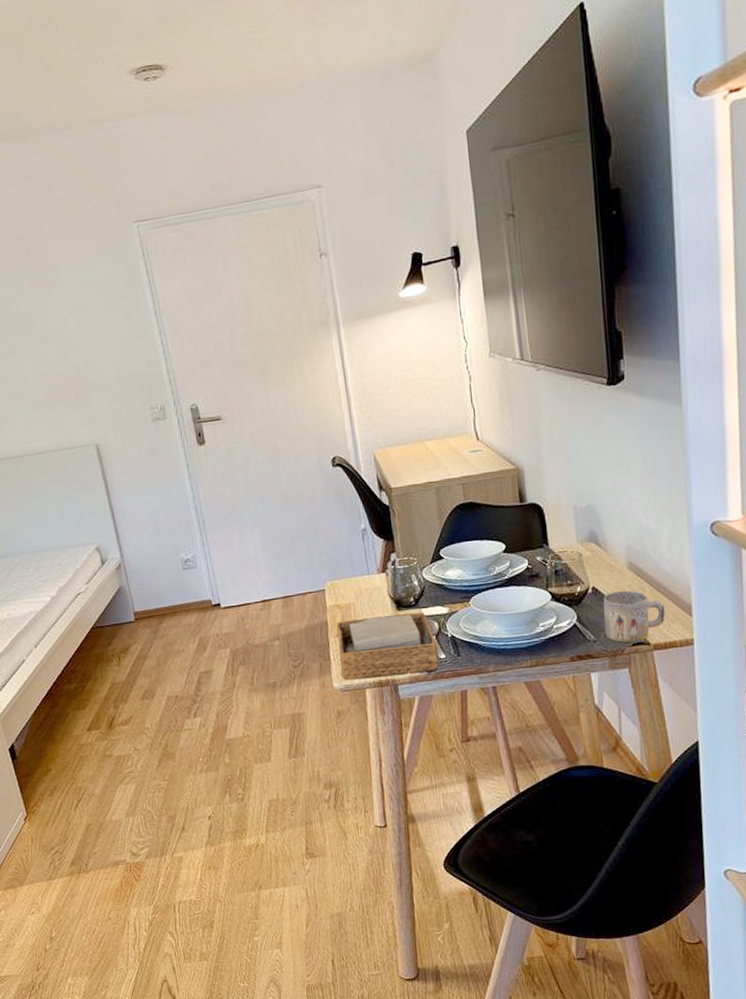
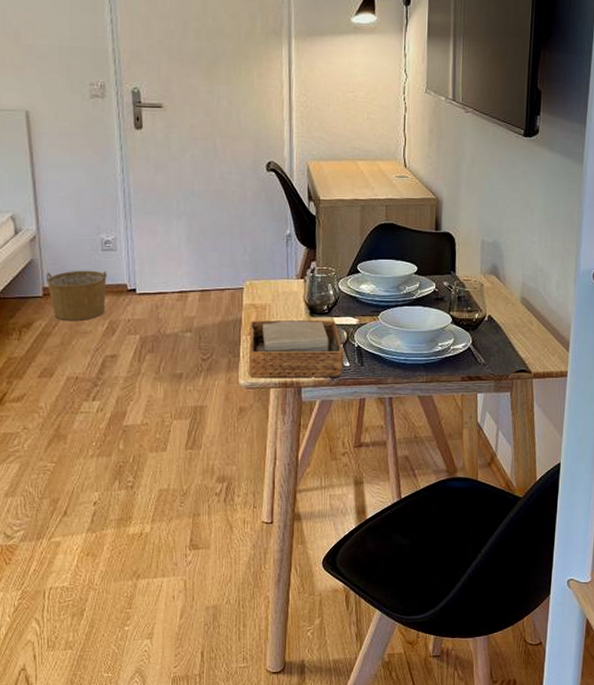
basket: none [135,590,194,643] -> present [46,270,107,321]
mug: present [602,590,666,644] -> none [494,322,547,370]

